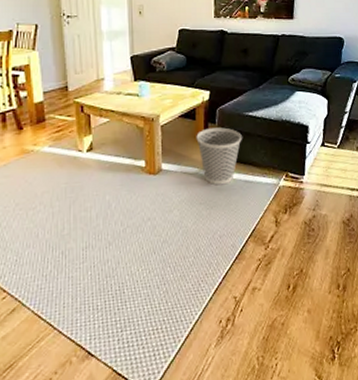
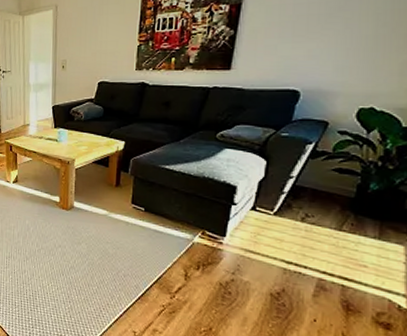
wastebasket: present [196,127,242,185] -> none [108,176,155,230]

